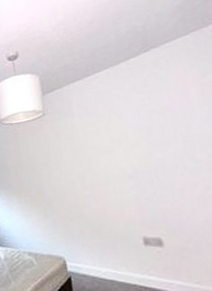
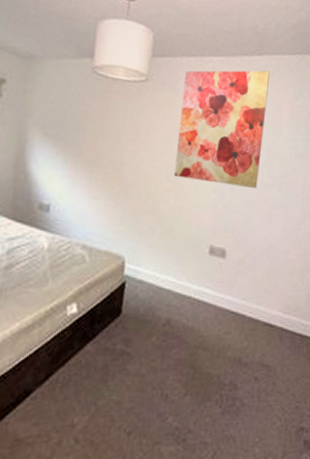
wall art: none [75,62,181,185] -> present [173,70,271,188]

